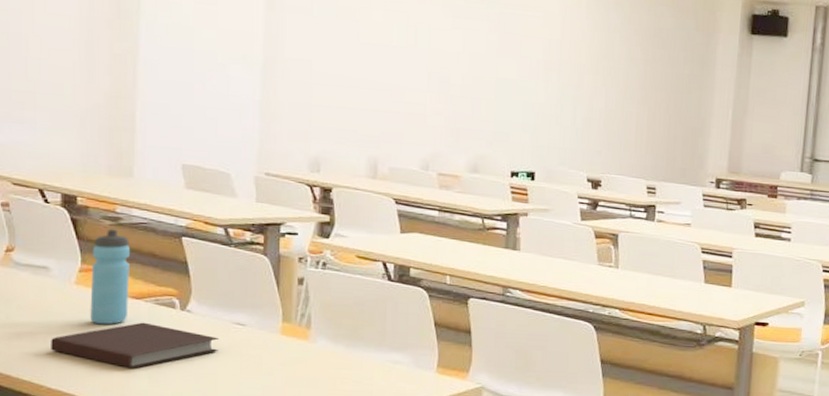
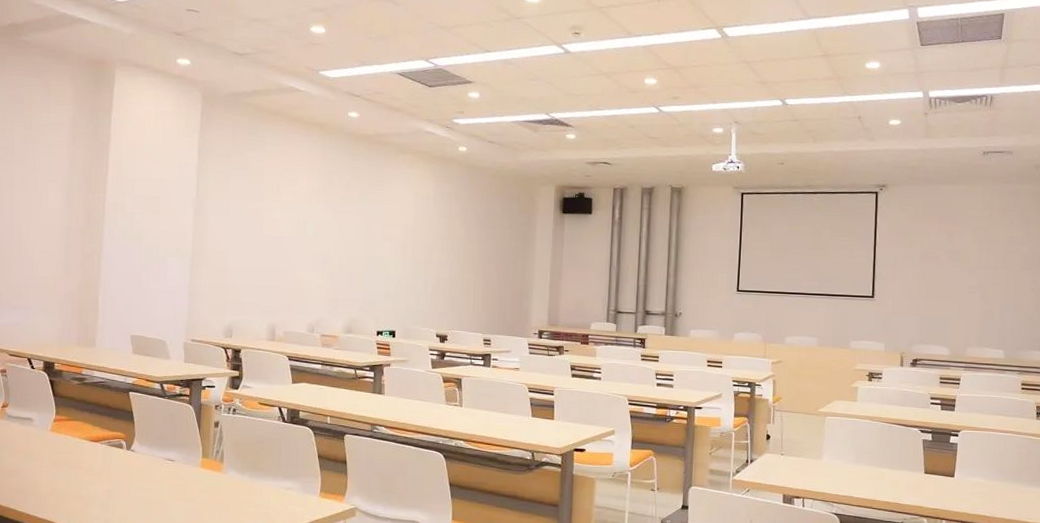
notebook: present [51,322,218,369] -> none [31,460,154,498]
water bottle: present [90,228,131,325] -> none [60,387,92,463]

